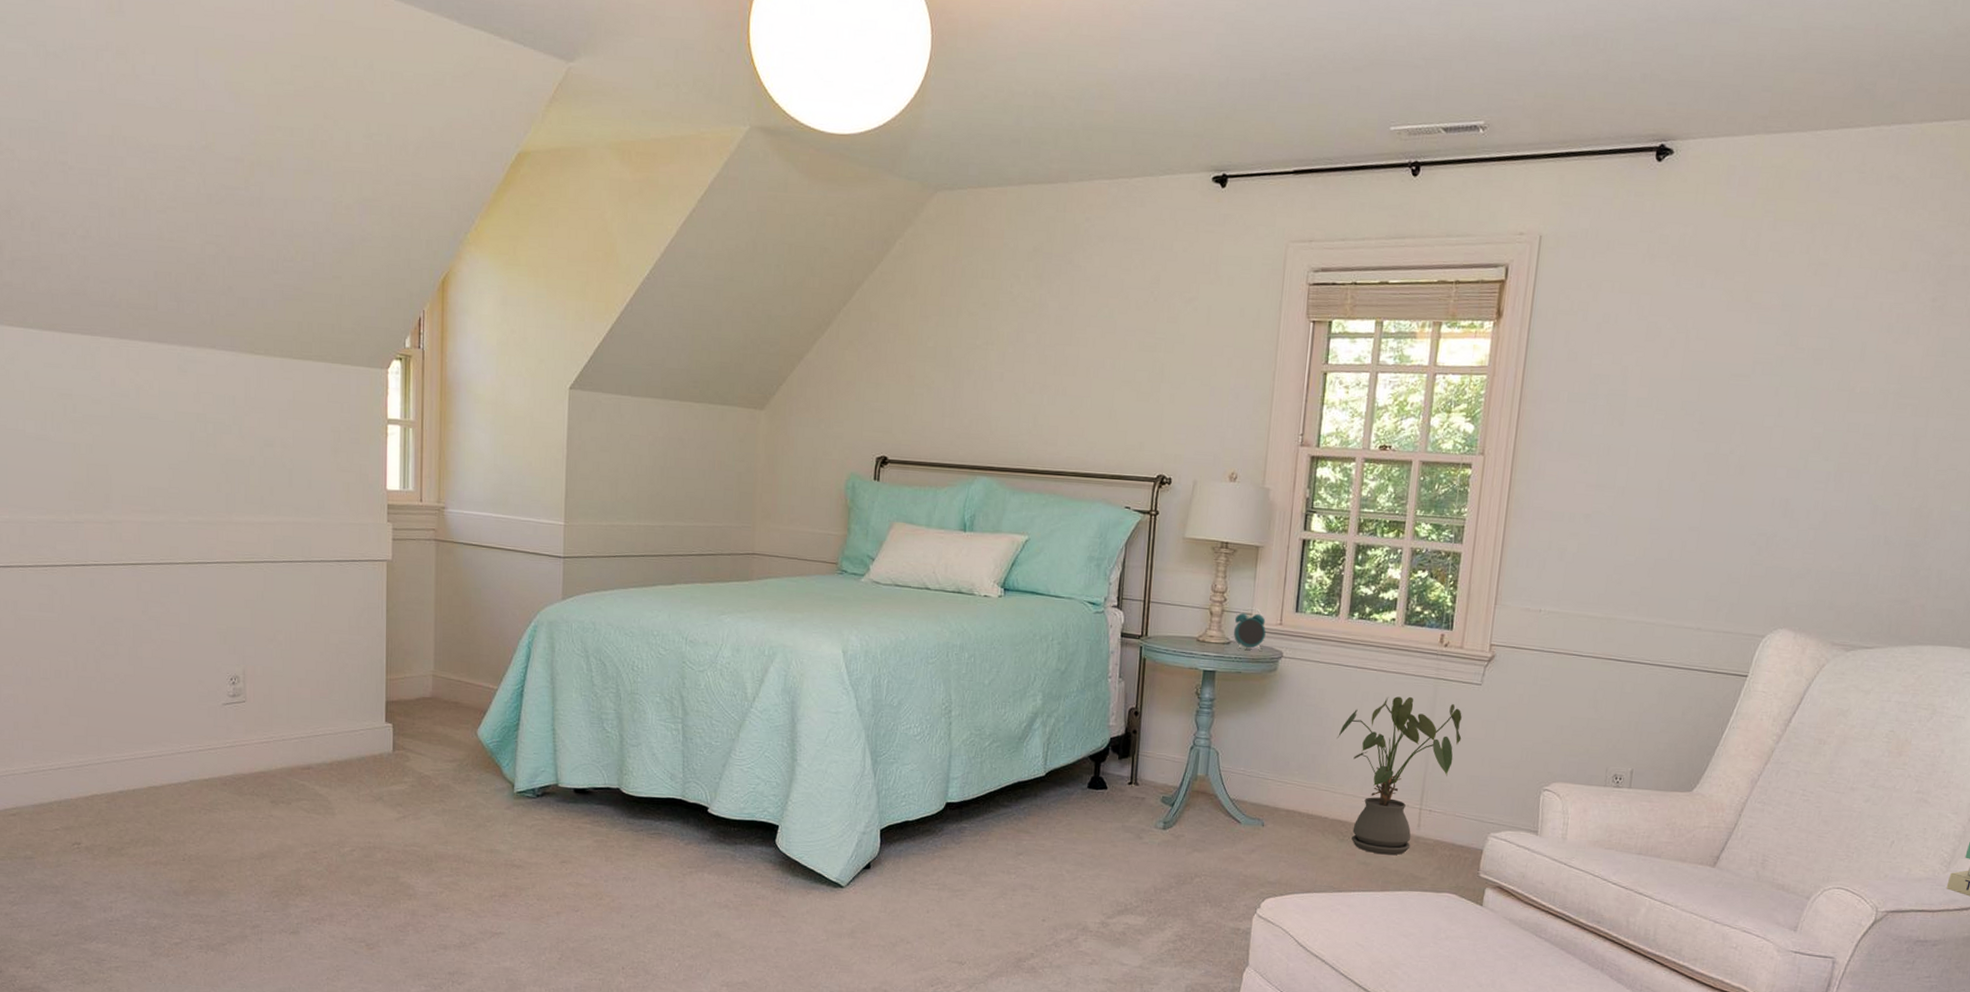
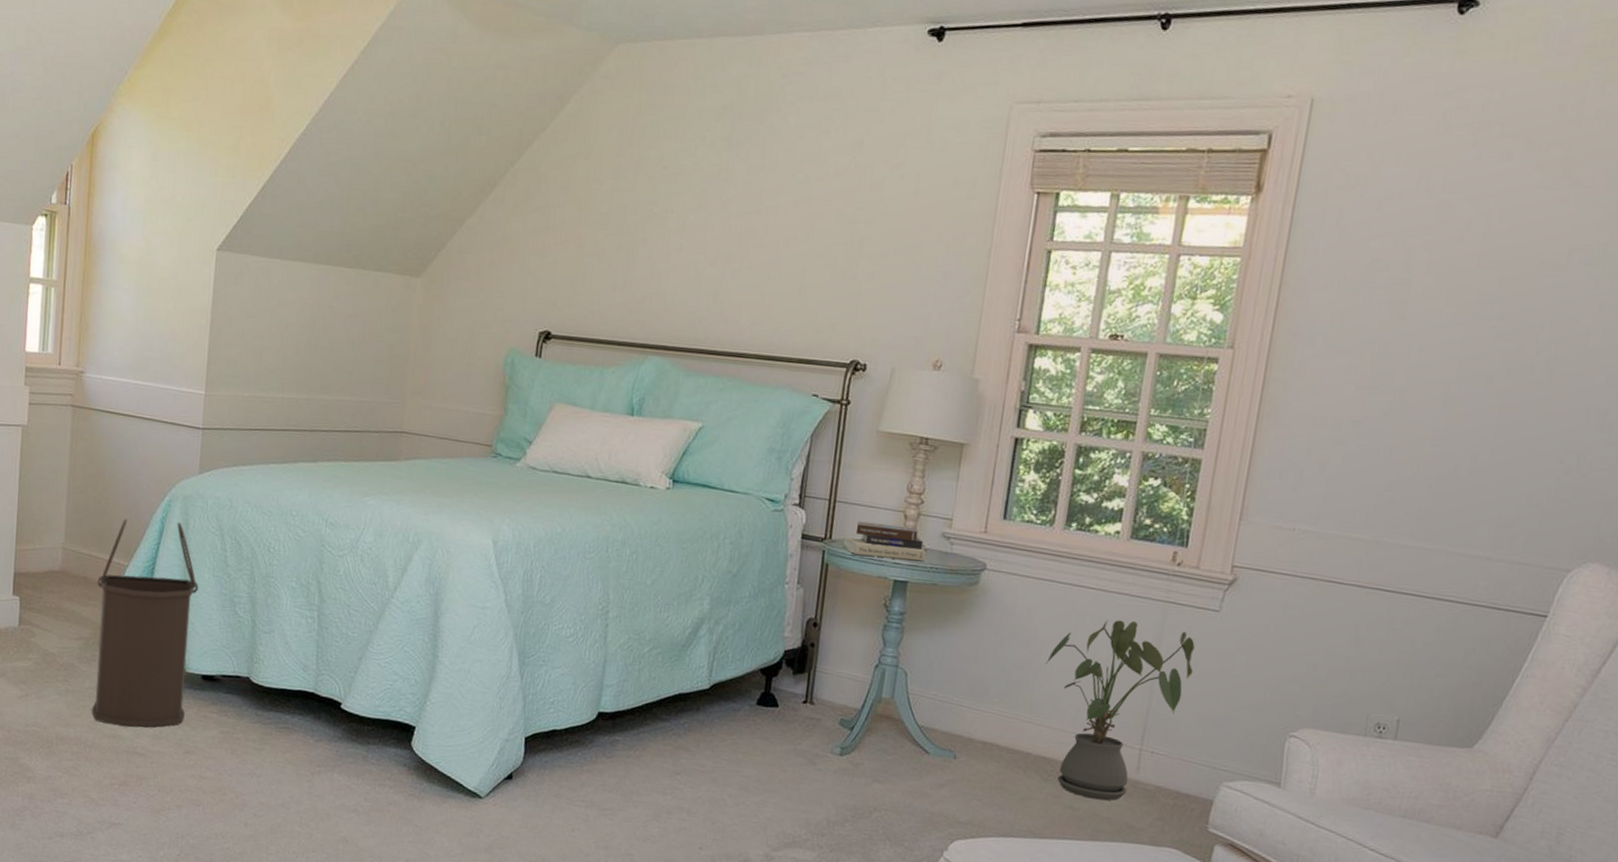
basket: none [468,645,567,841] -> present [92,518,198,728]
books: none [1157,619,1231,653] -> present [842,521,927,562]
alarm clock: present [1233,607,1266,652] -> none [929,512,968,562]

